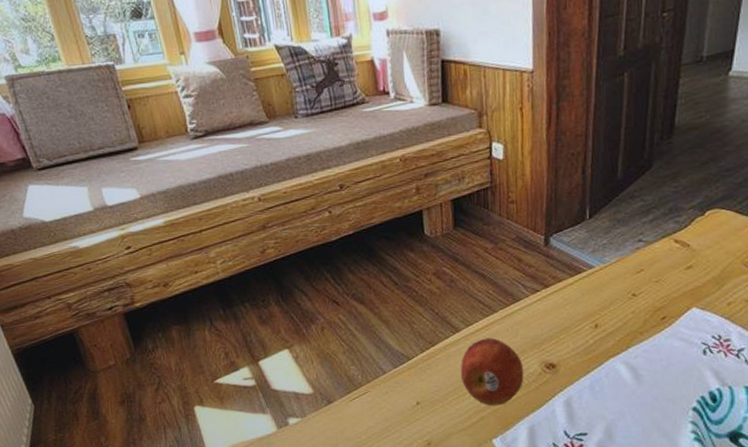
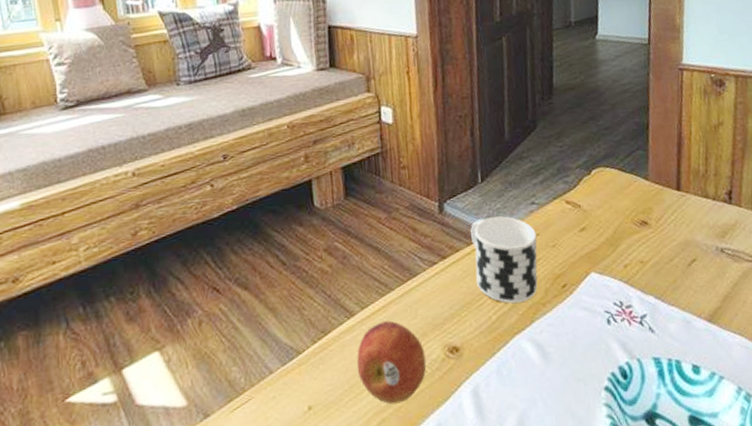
cup: none [575,251,641,331] -> present [470,216,538,304]

